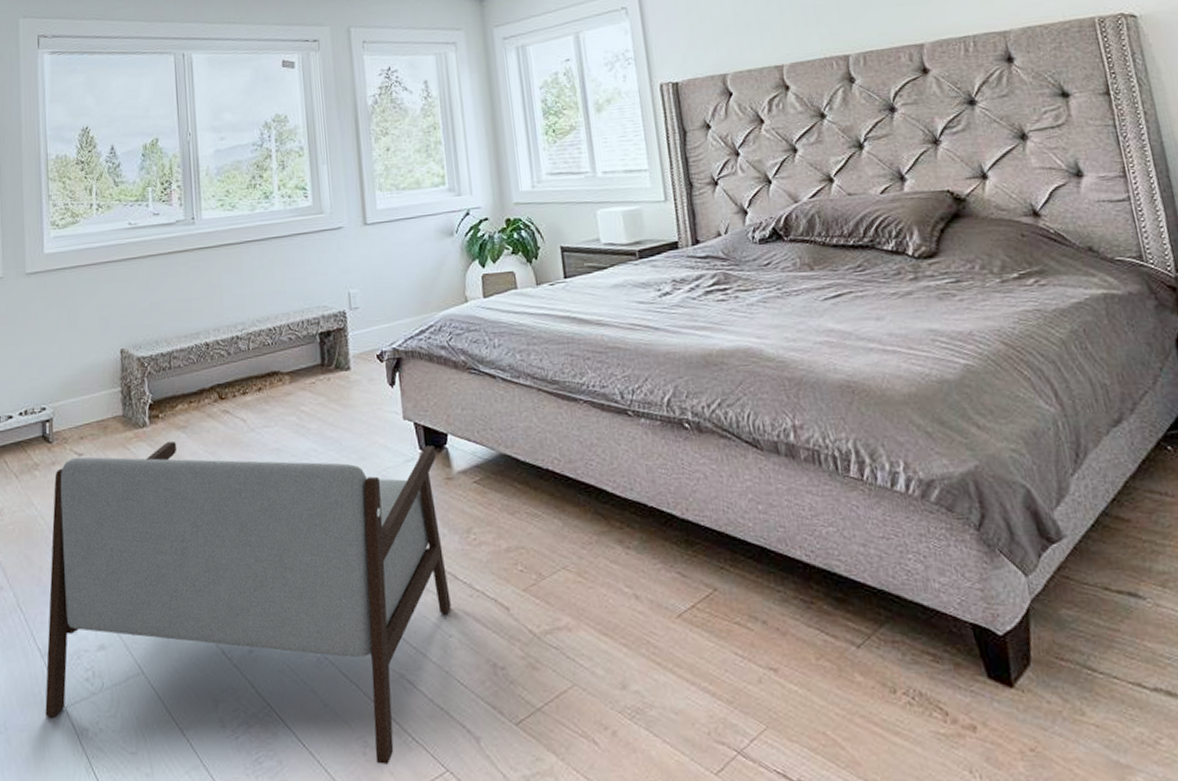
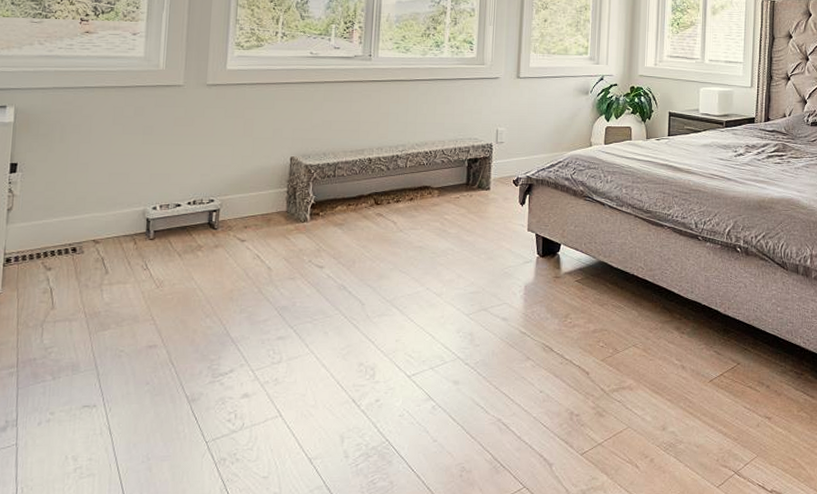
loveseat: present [45,441,451,764] -> none [187,234,550,483]

